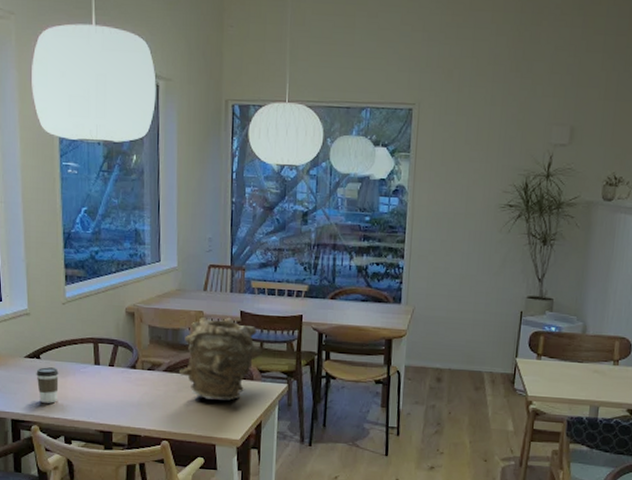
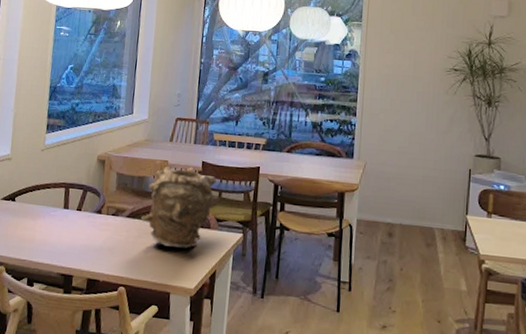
coffee cup: present [36,367,59,403] -> none [9,209,30,245]

